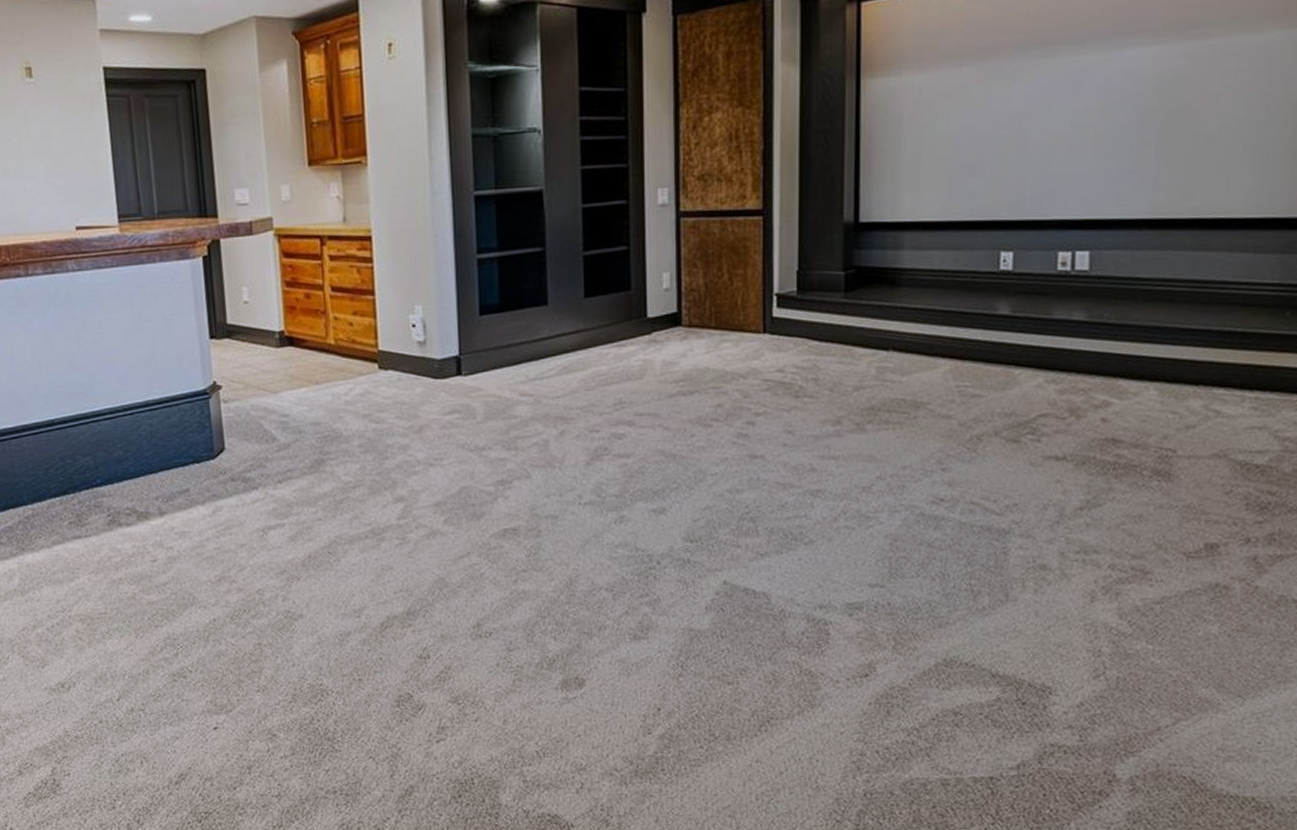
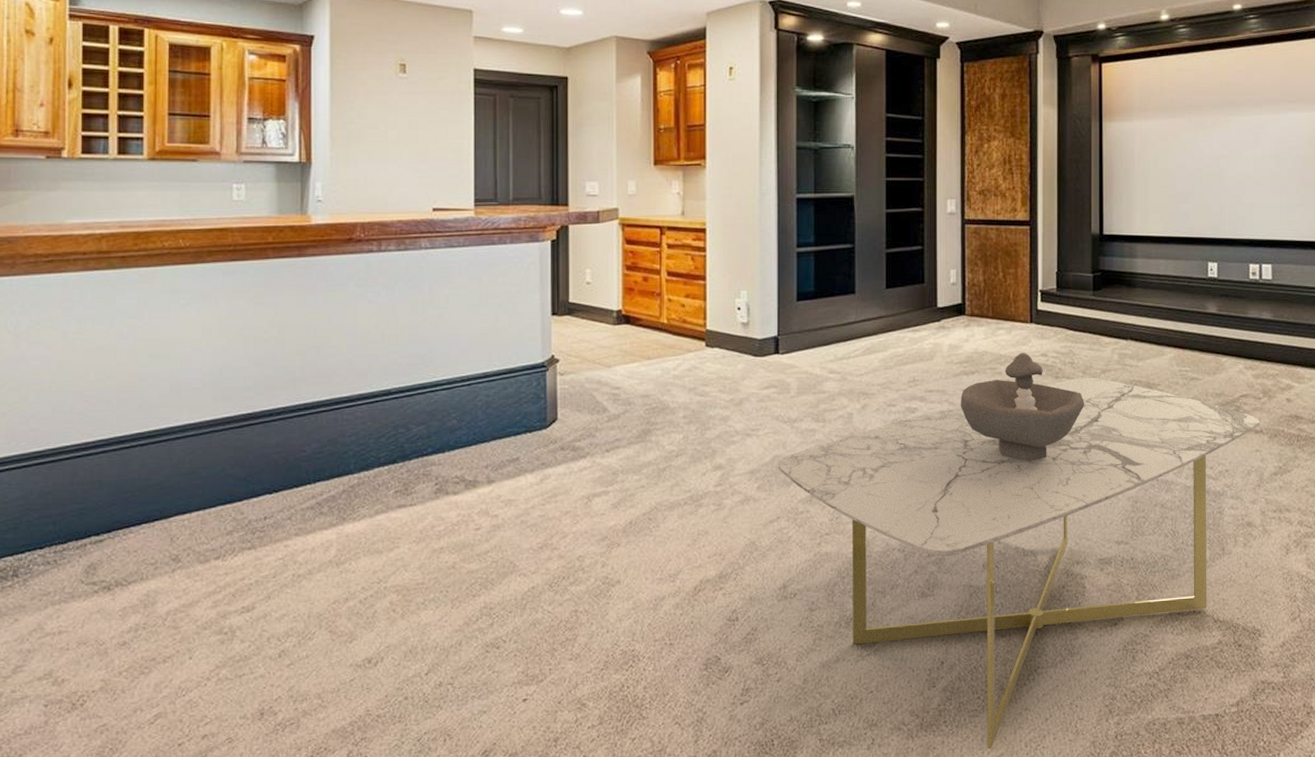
coffee table: none [465,396,1062,800] -> present [778,378,1259,749]
decorative bowl: none [676,369,832,494] -> present [960,353,1085,461]

